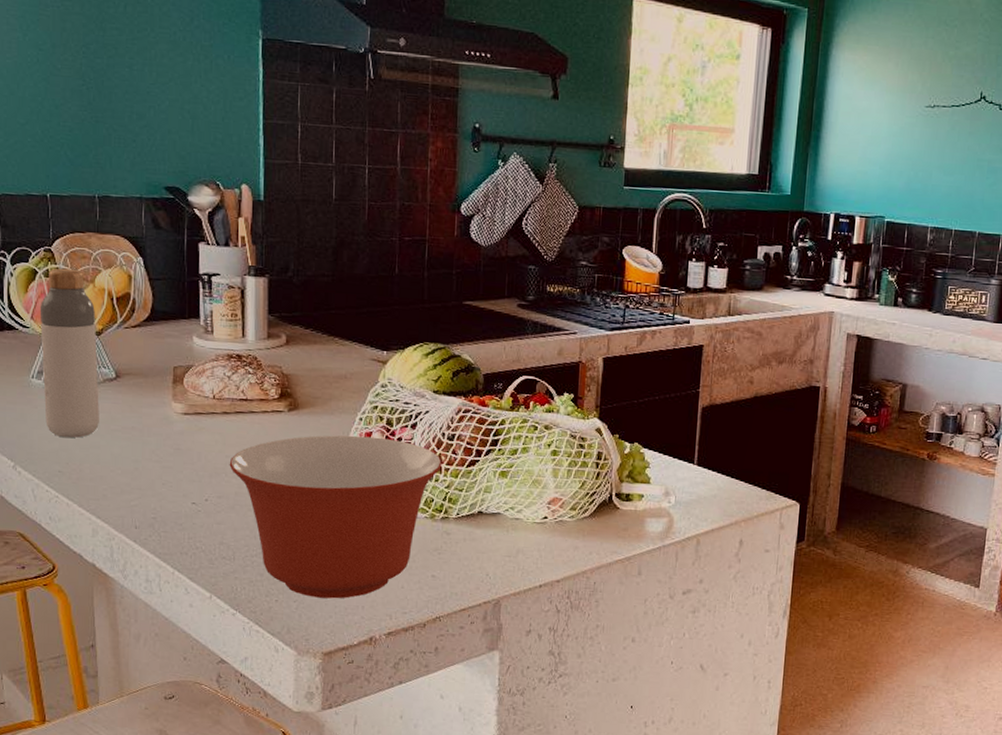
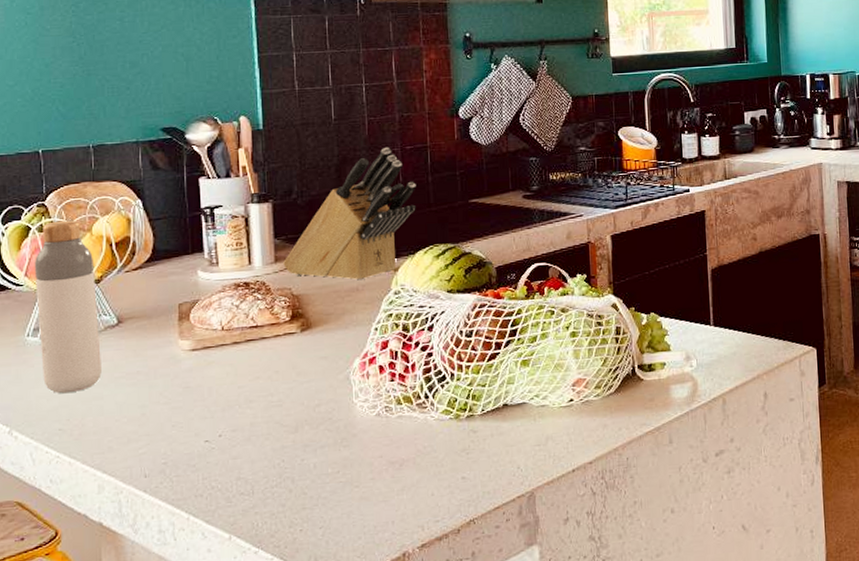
mixing bowl: present [229,435,442,599] -> none [242,344,462,521]
knife block: none [275,235,412,369] -> present [283,147,416,281]

